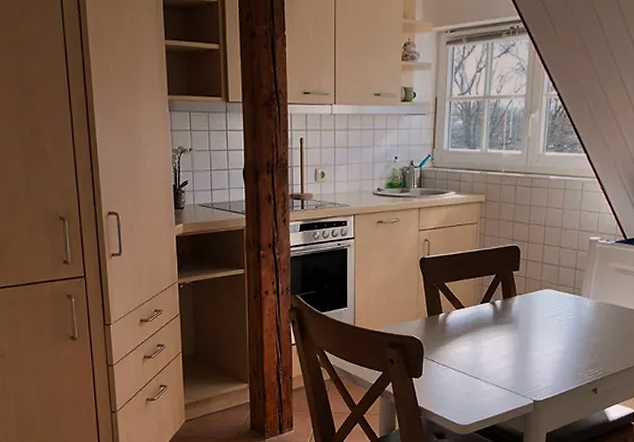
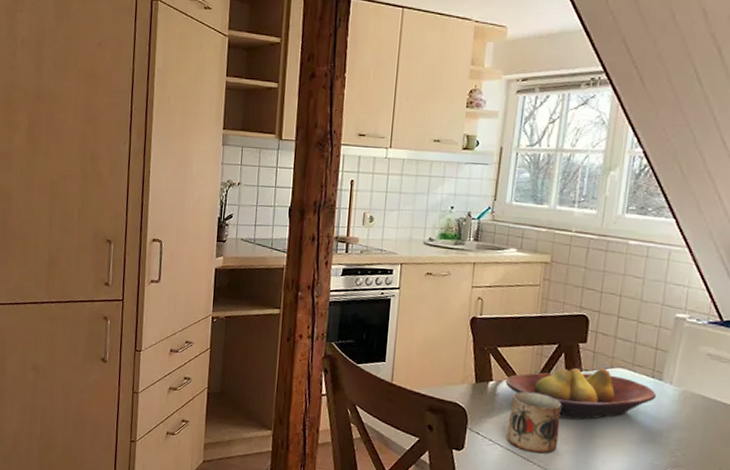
fruit bowl: none [453,291,578,338] -> present [505,368,657,420]
mug: none [457,319,501,371] -> present [506,391,562,454]

